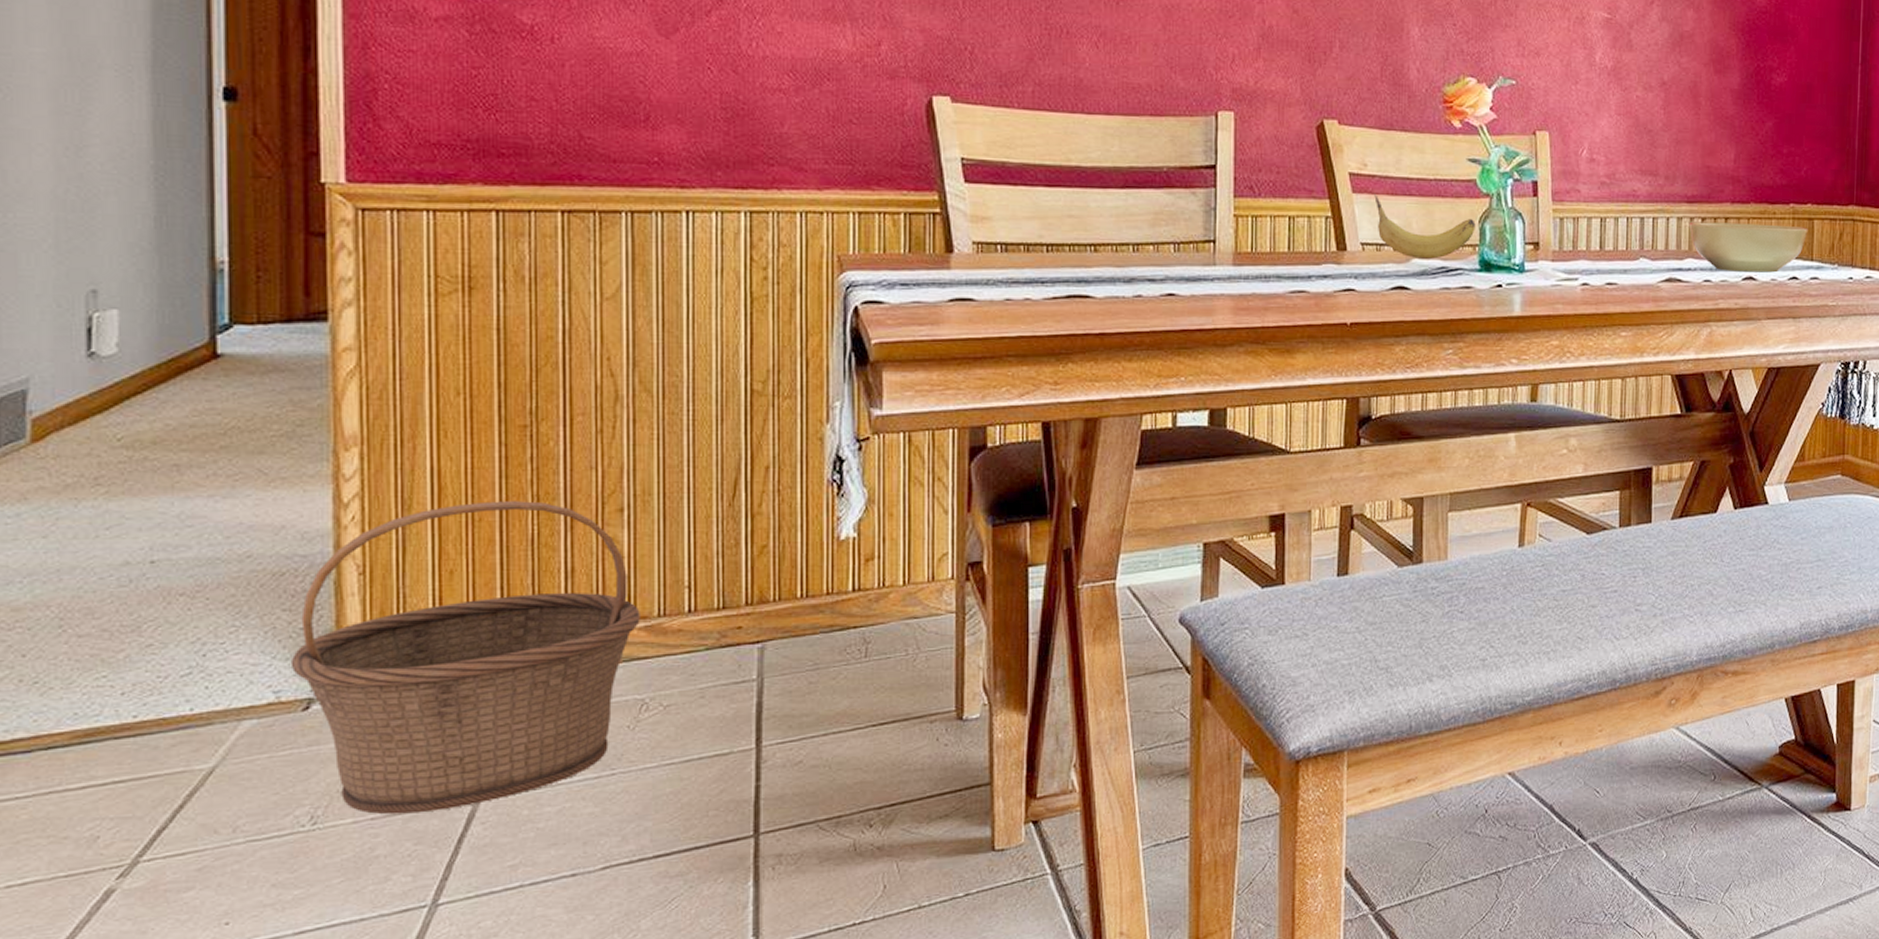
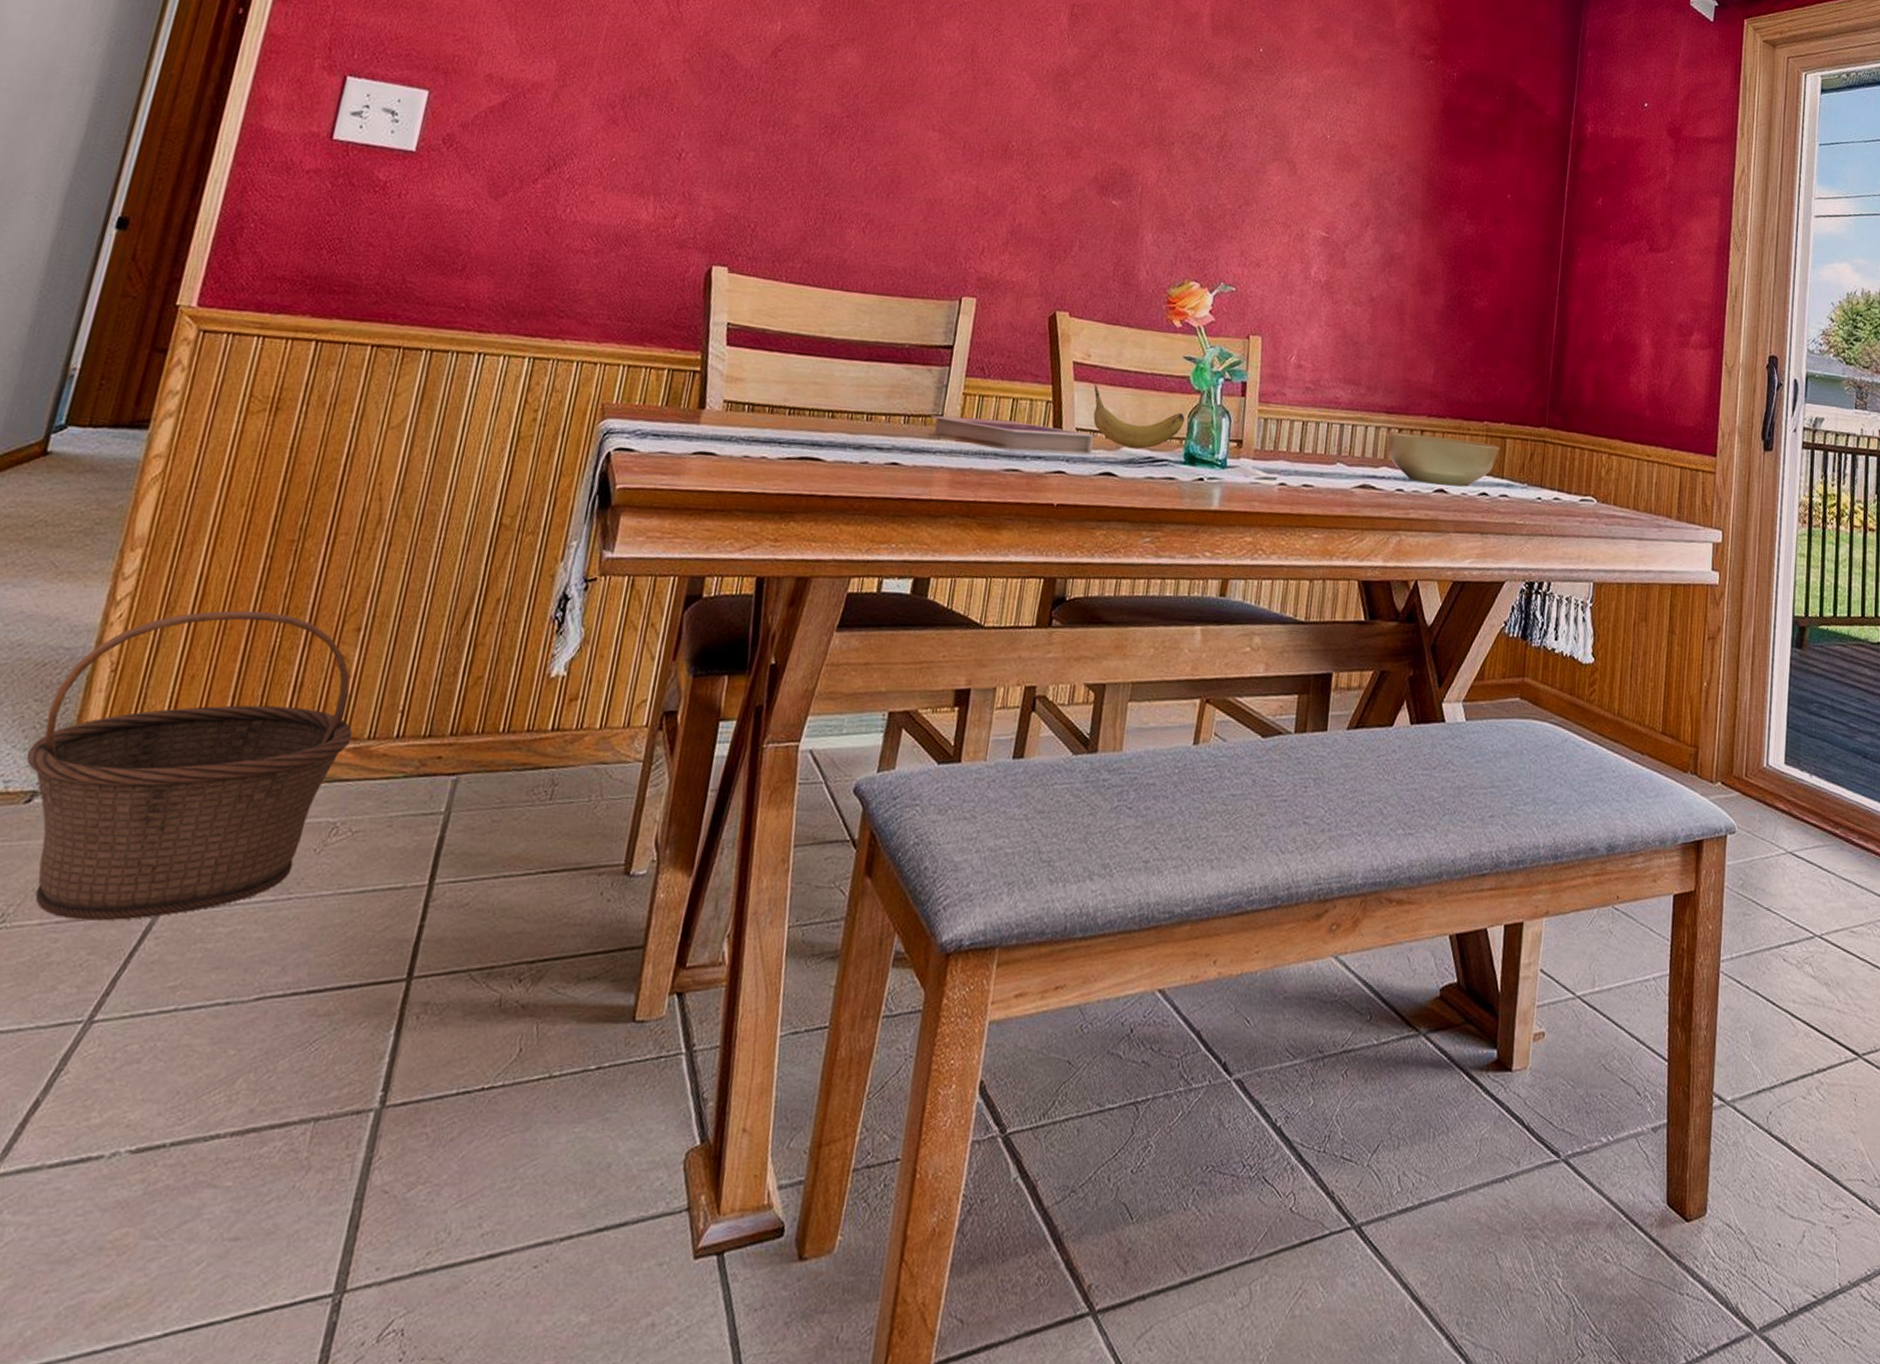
hardback book: none [1202,239,1381,273] -> present [928,415,1094,456]

